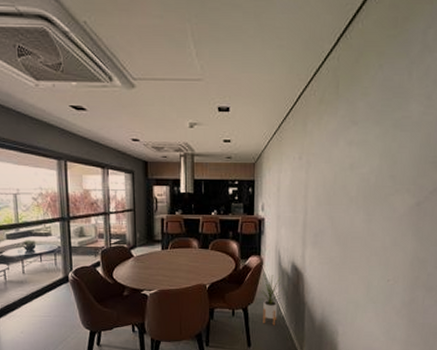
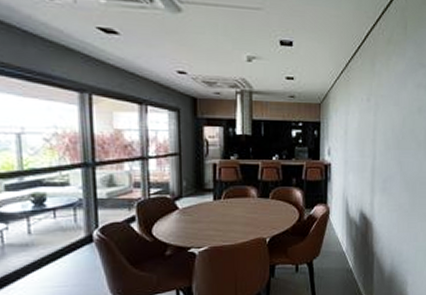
house plant: present [260,274,283,325] -> none [326,224,351,280]

